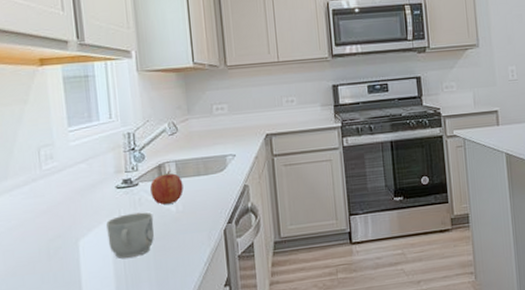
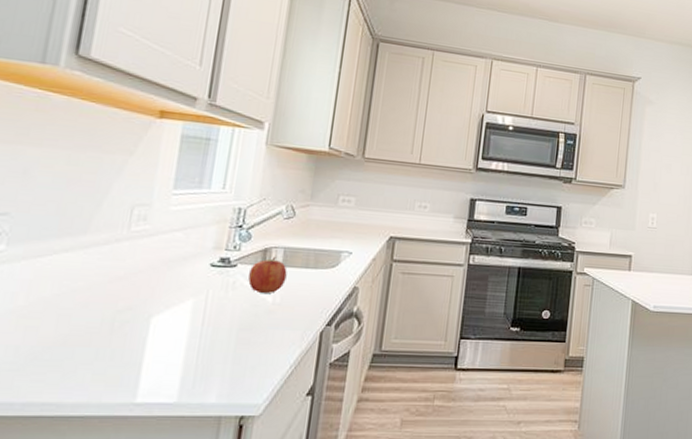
mug: present [106,212,154,259] -> none [185,296,245,346]

